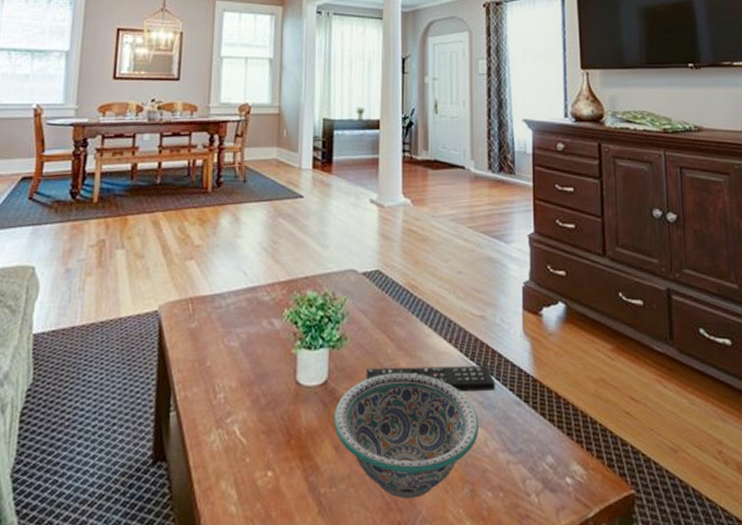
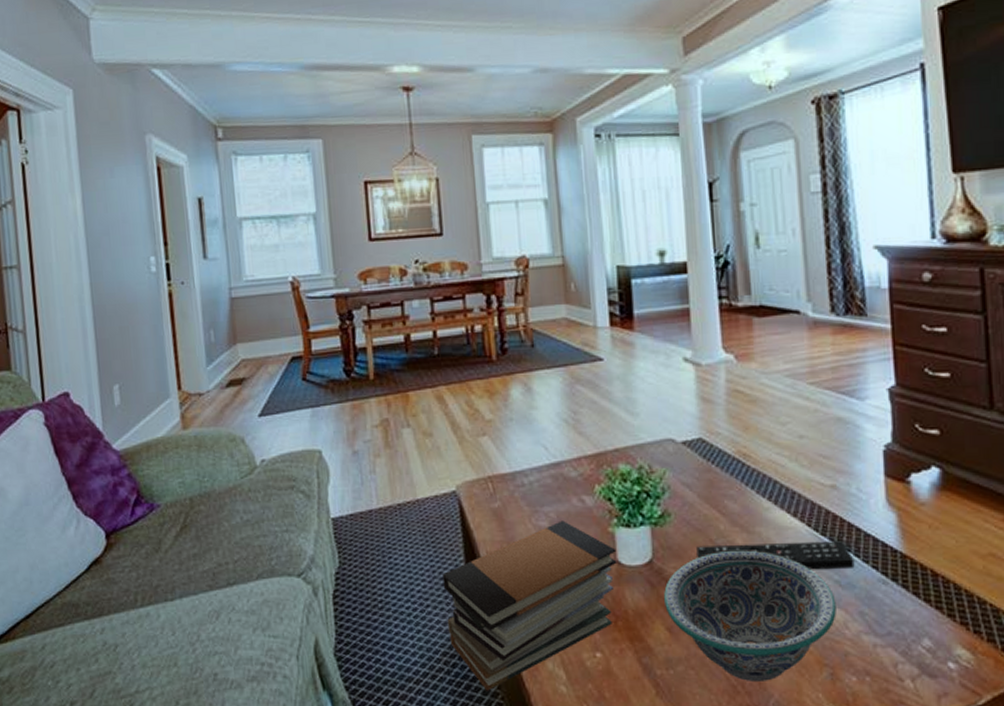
book stack: none [130,342,297,513] -> present [442,520,617,691]

